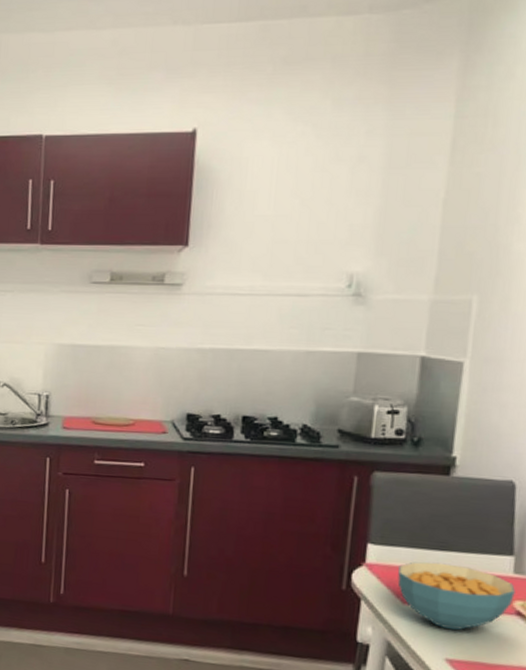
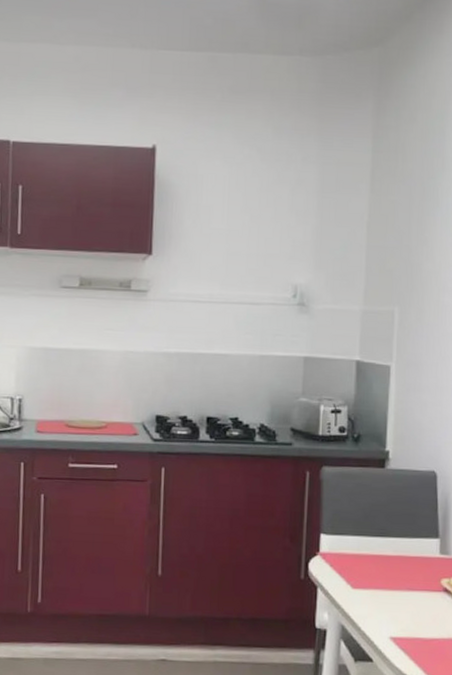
cereal bowl: present [397,561,515,630] -> none [347,548,442,610]

